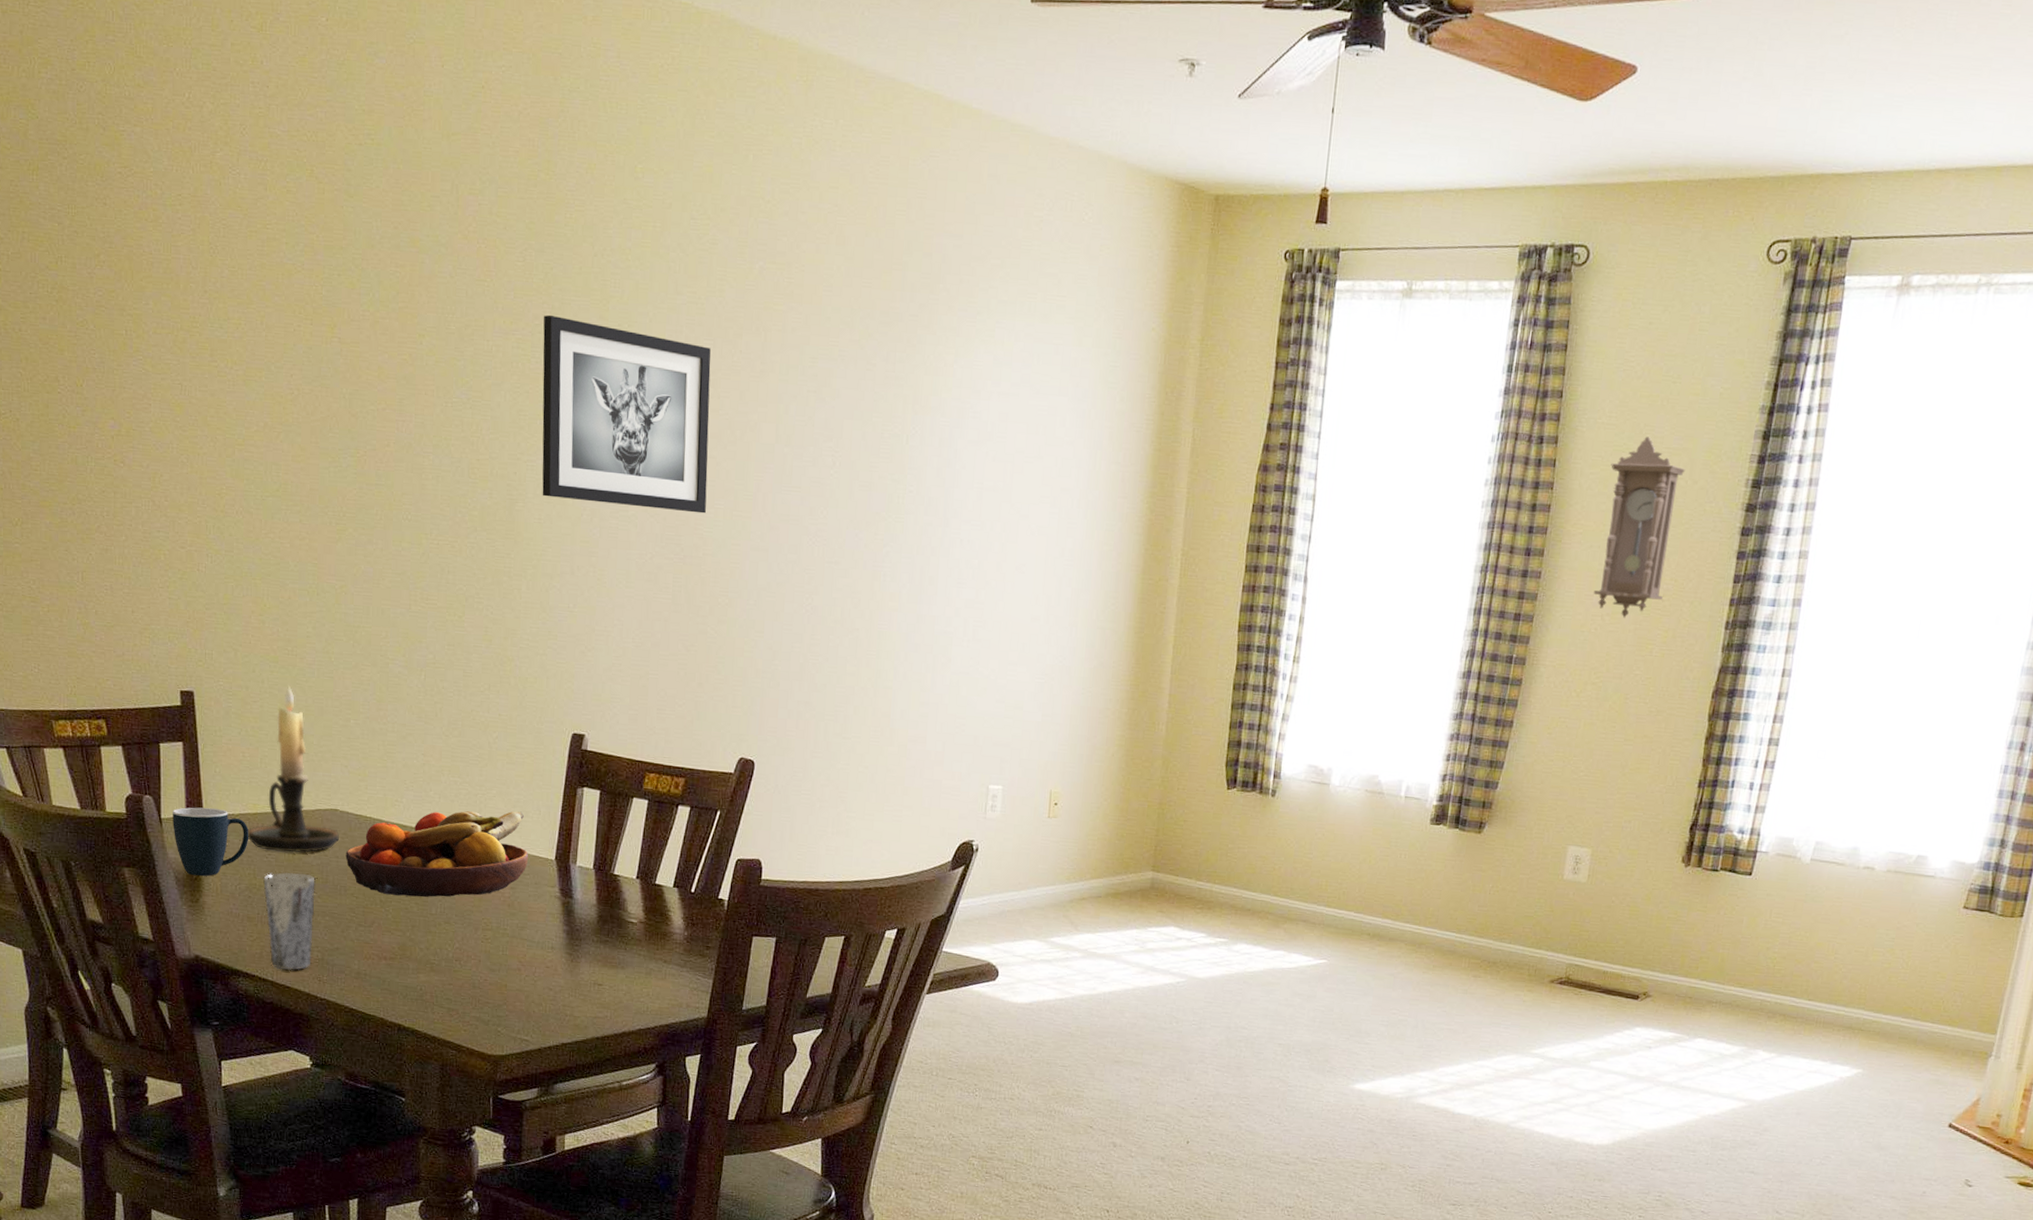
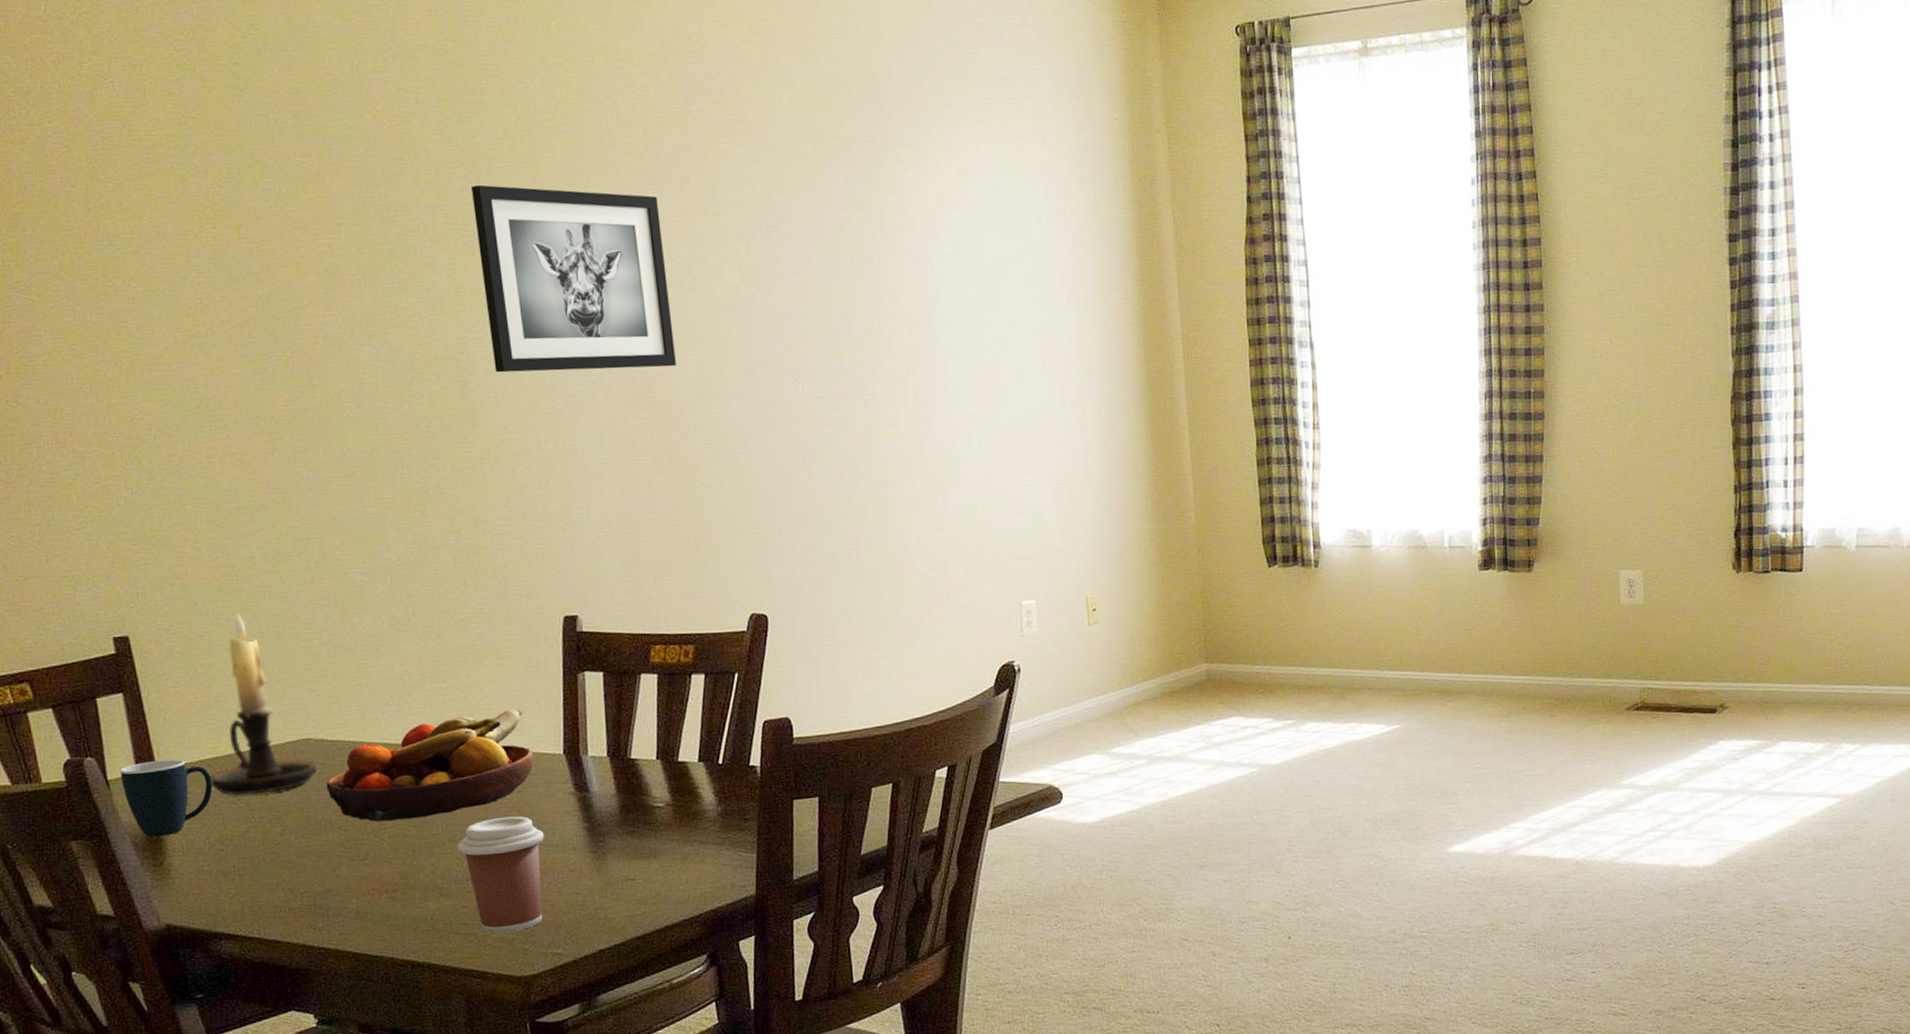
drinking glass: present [263,872,315,971] -> none [235,813,303,924]
coffee cup: none [451,908,528,1014] -> present [457,816,545,933]
pendulum clock: present [1593,436,1686,618] -> none [1592,159,1665,338]

